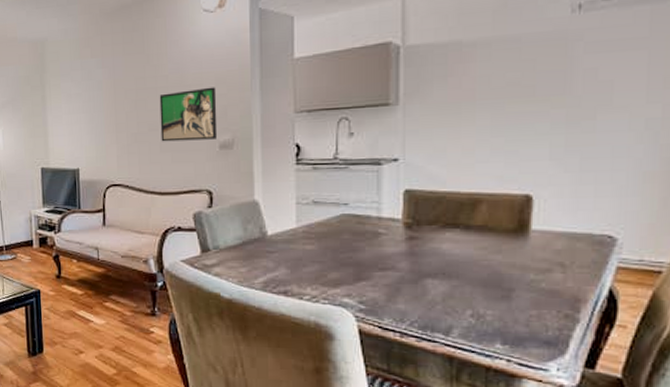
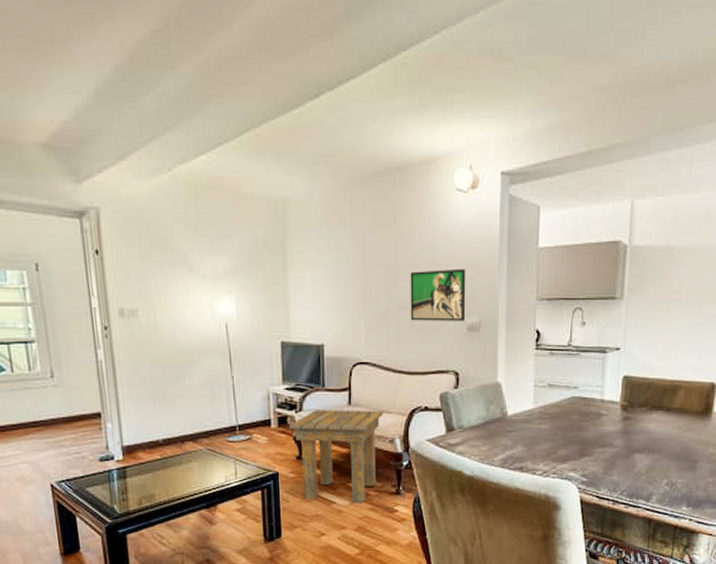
side table: none [48,230,137,324] -> present [288,410,384,504]

